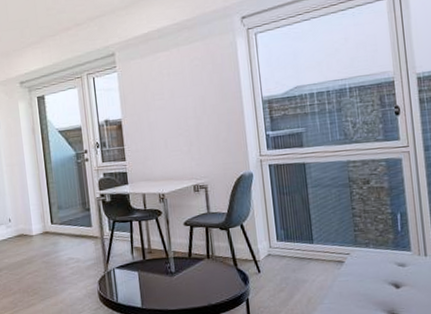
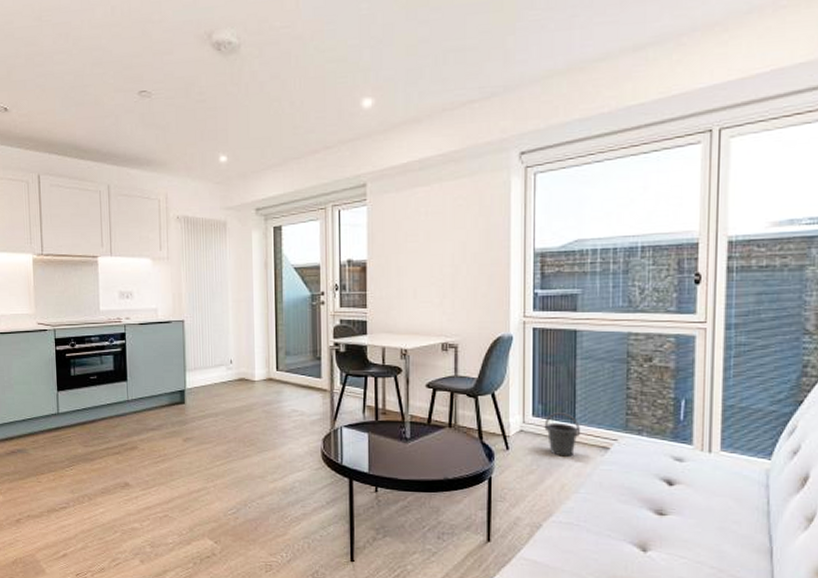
bucket: none [287,235,318,274] -> present [544,412,580,457]

